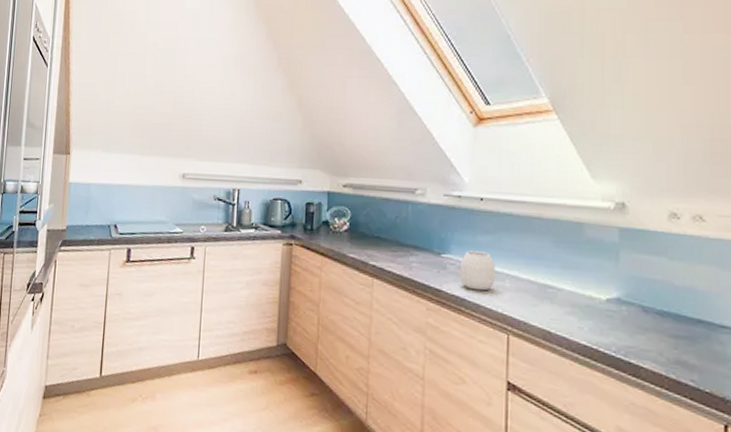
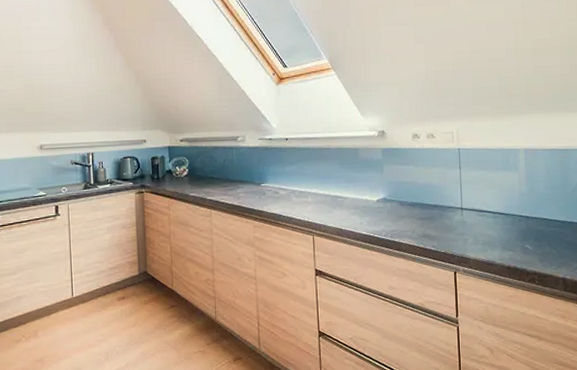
cup: present [459,250,496,291] -> none [275,178,302,208]

